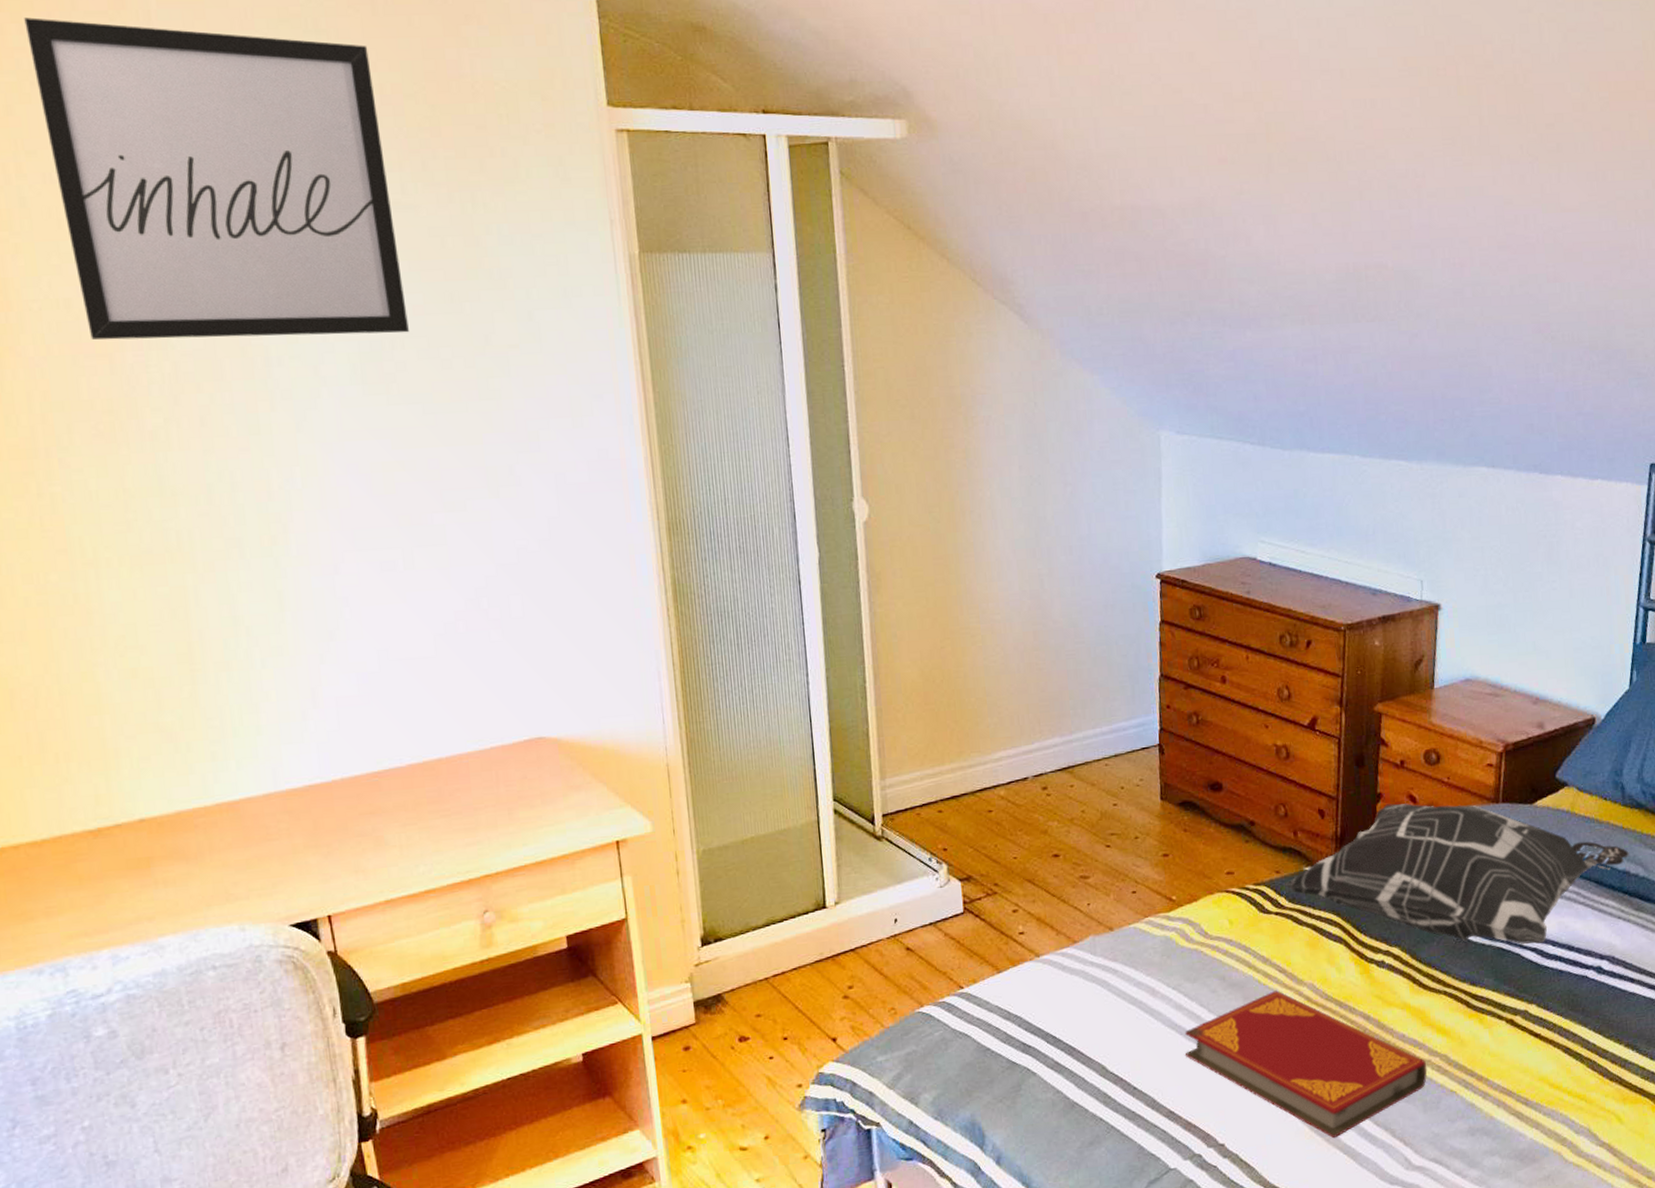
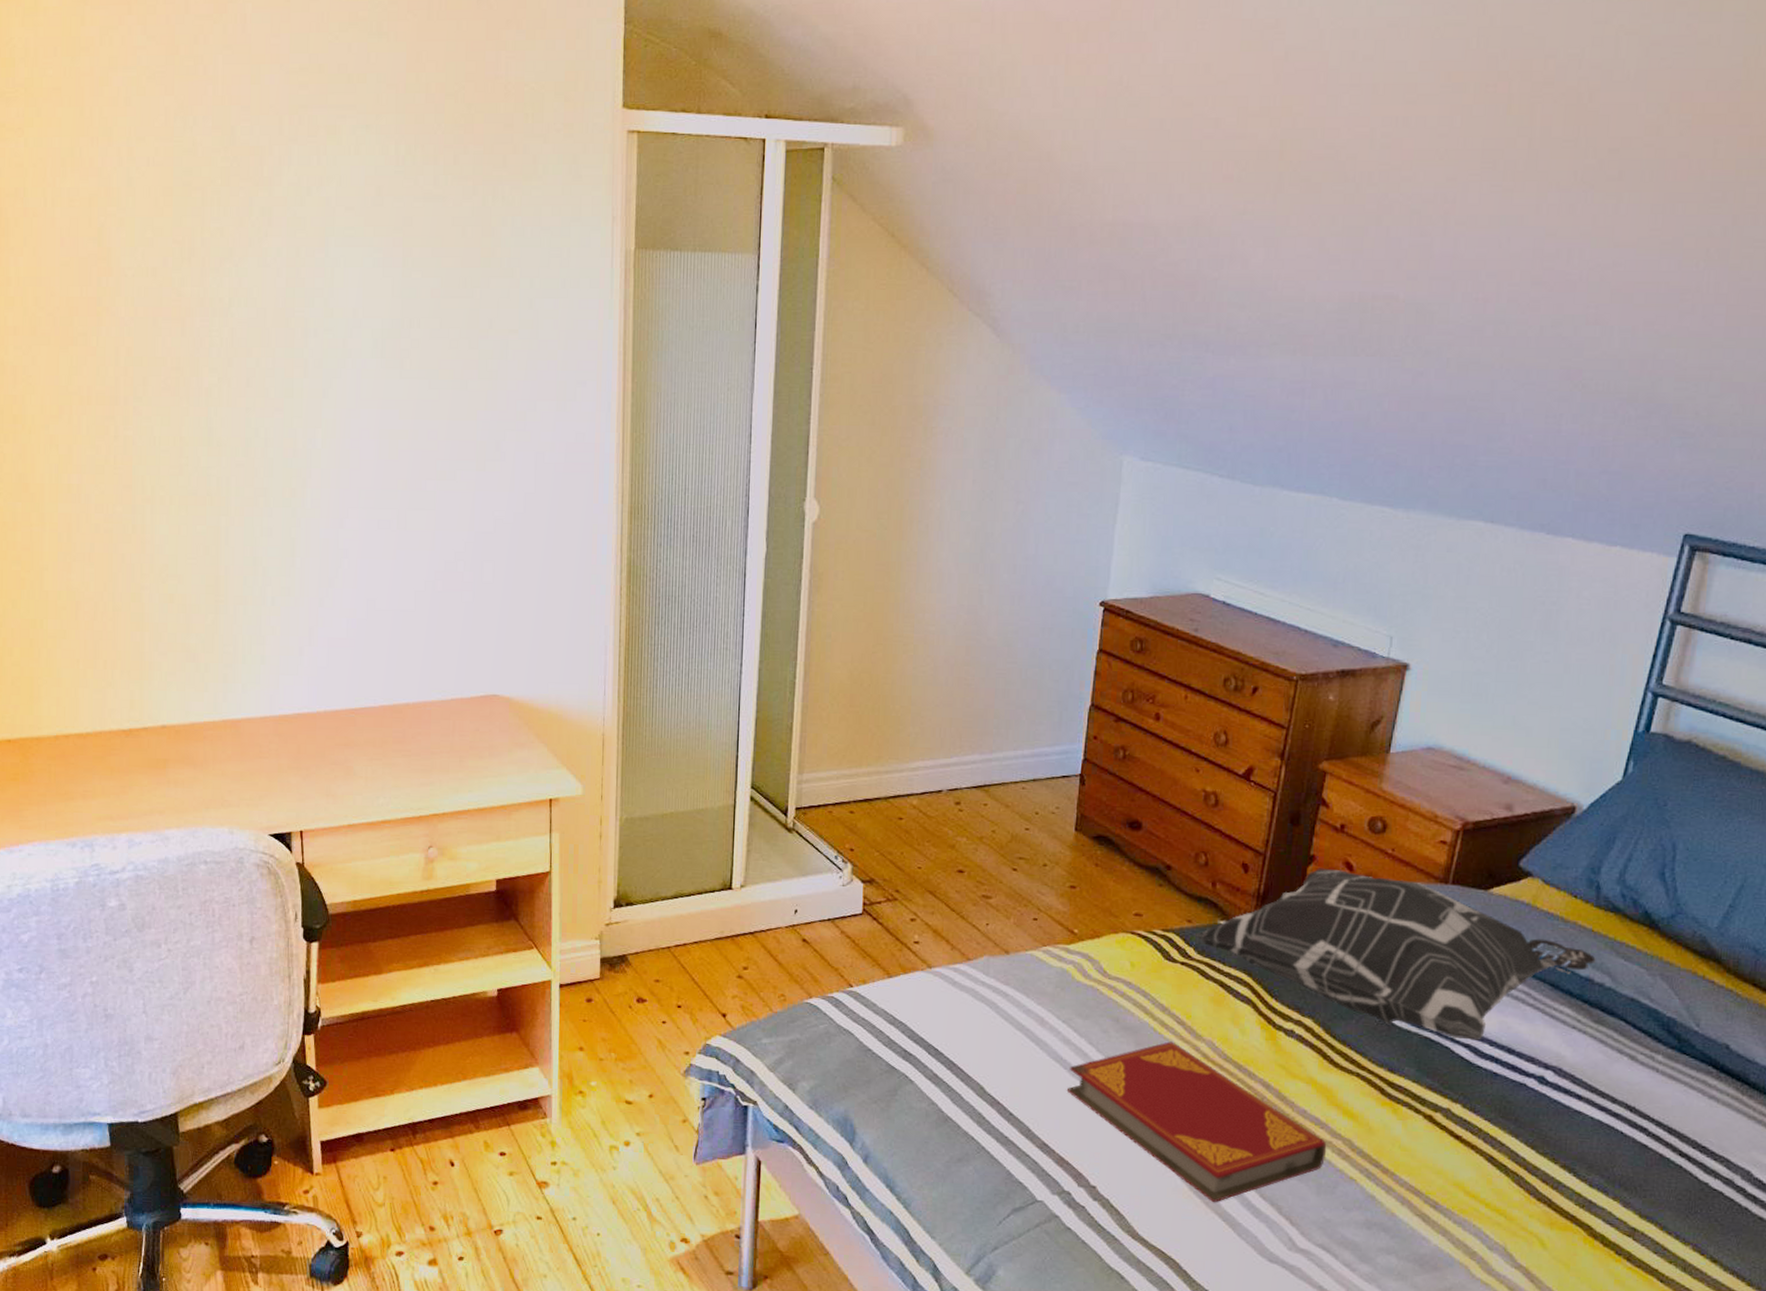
wall art: present [24,17,409,340] -> none [148,20,426,313]

